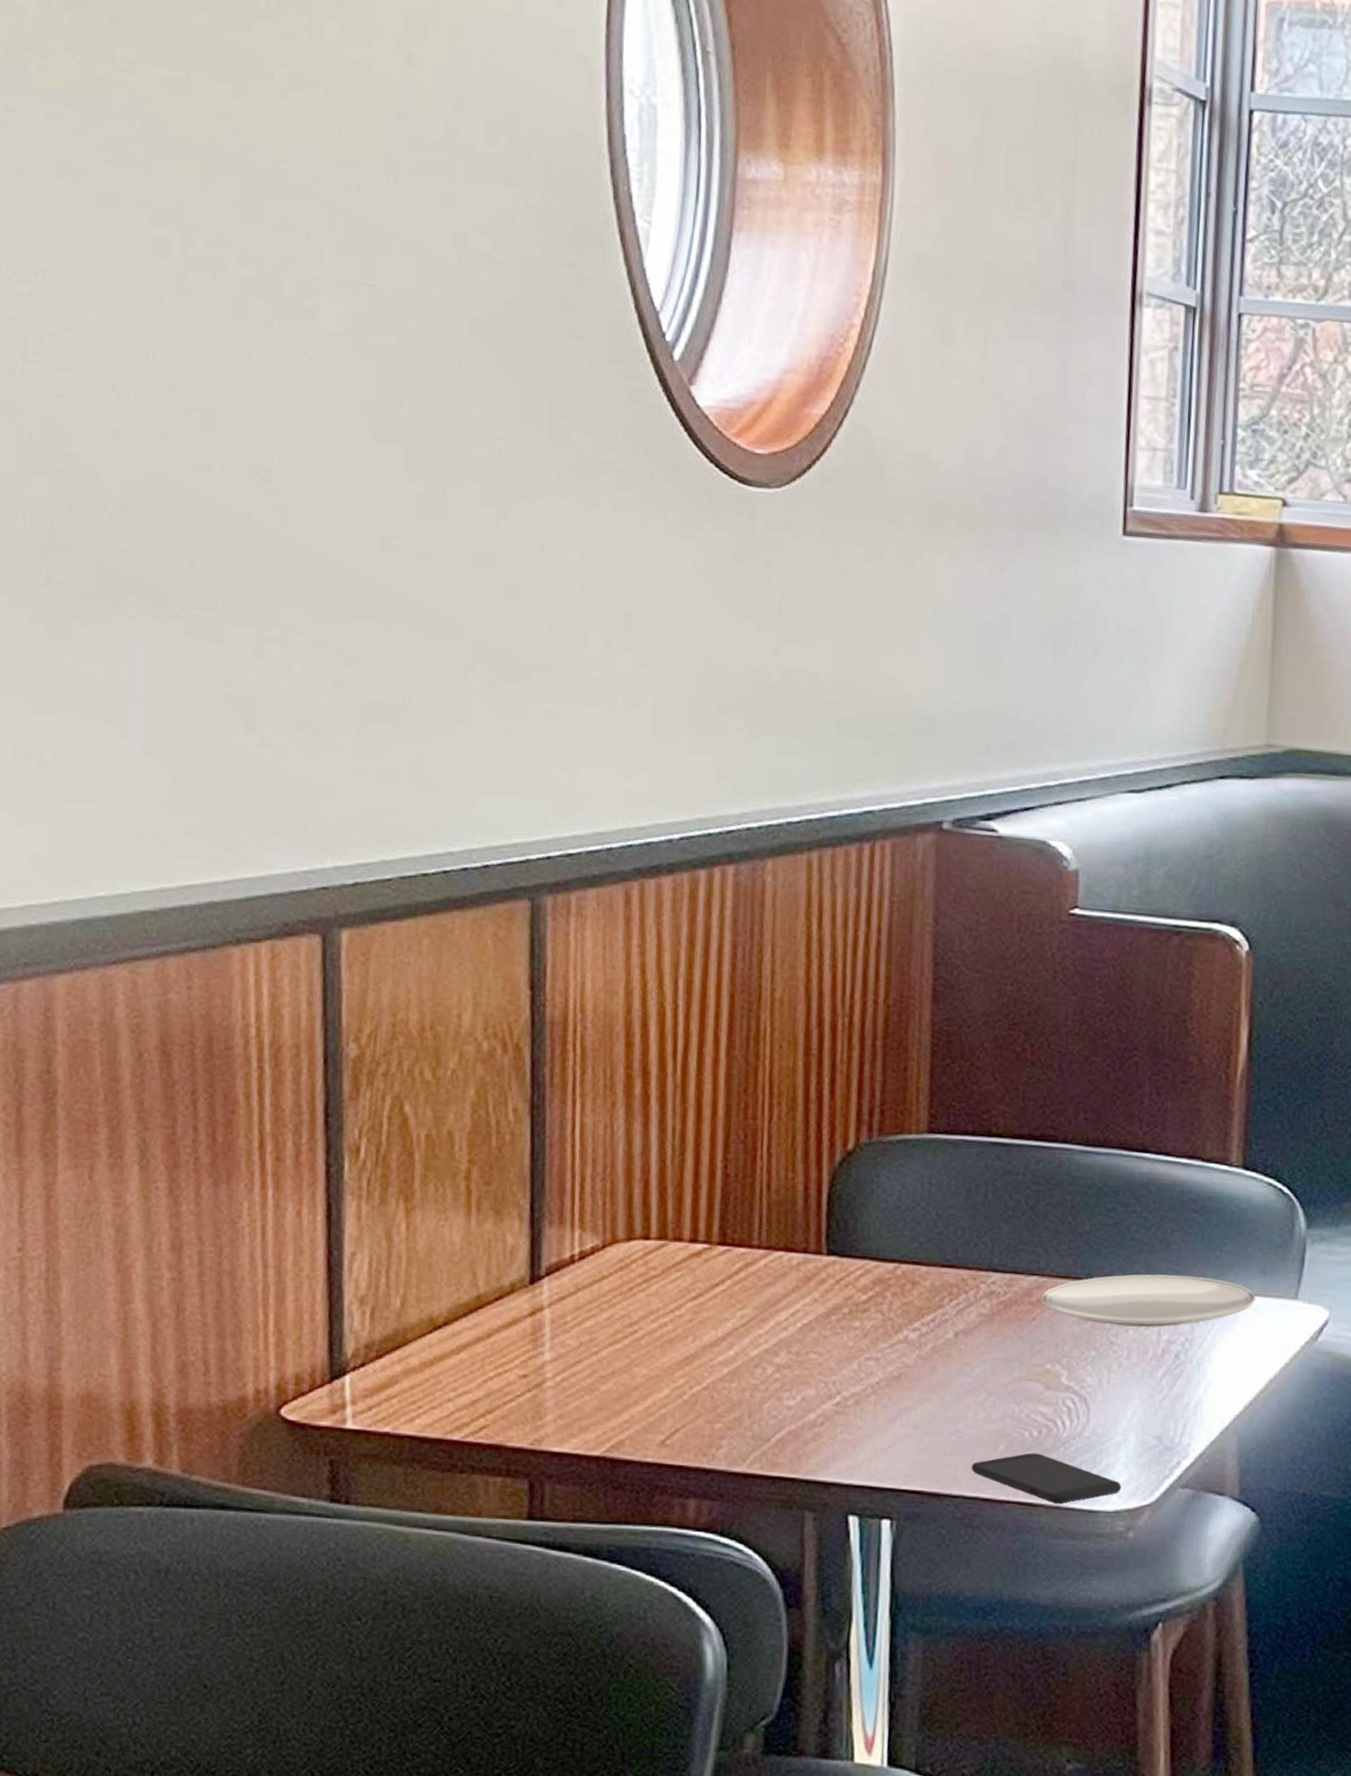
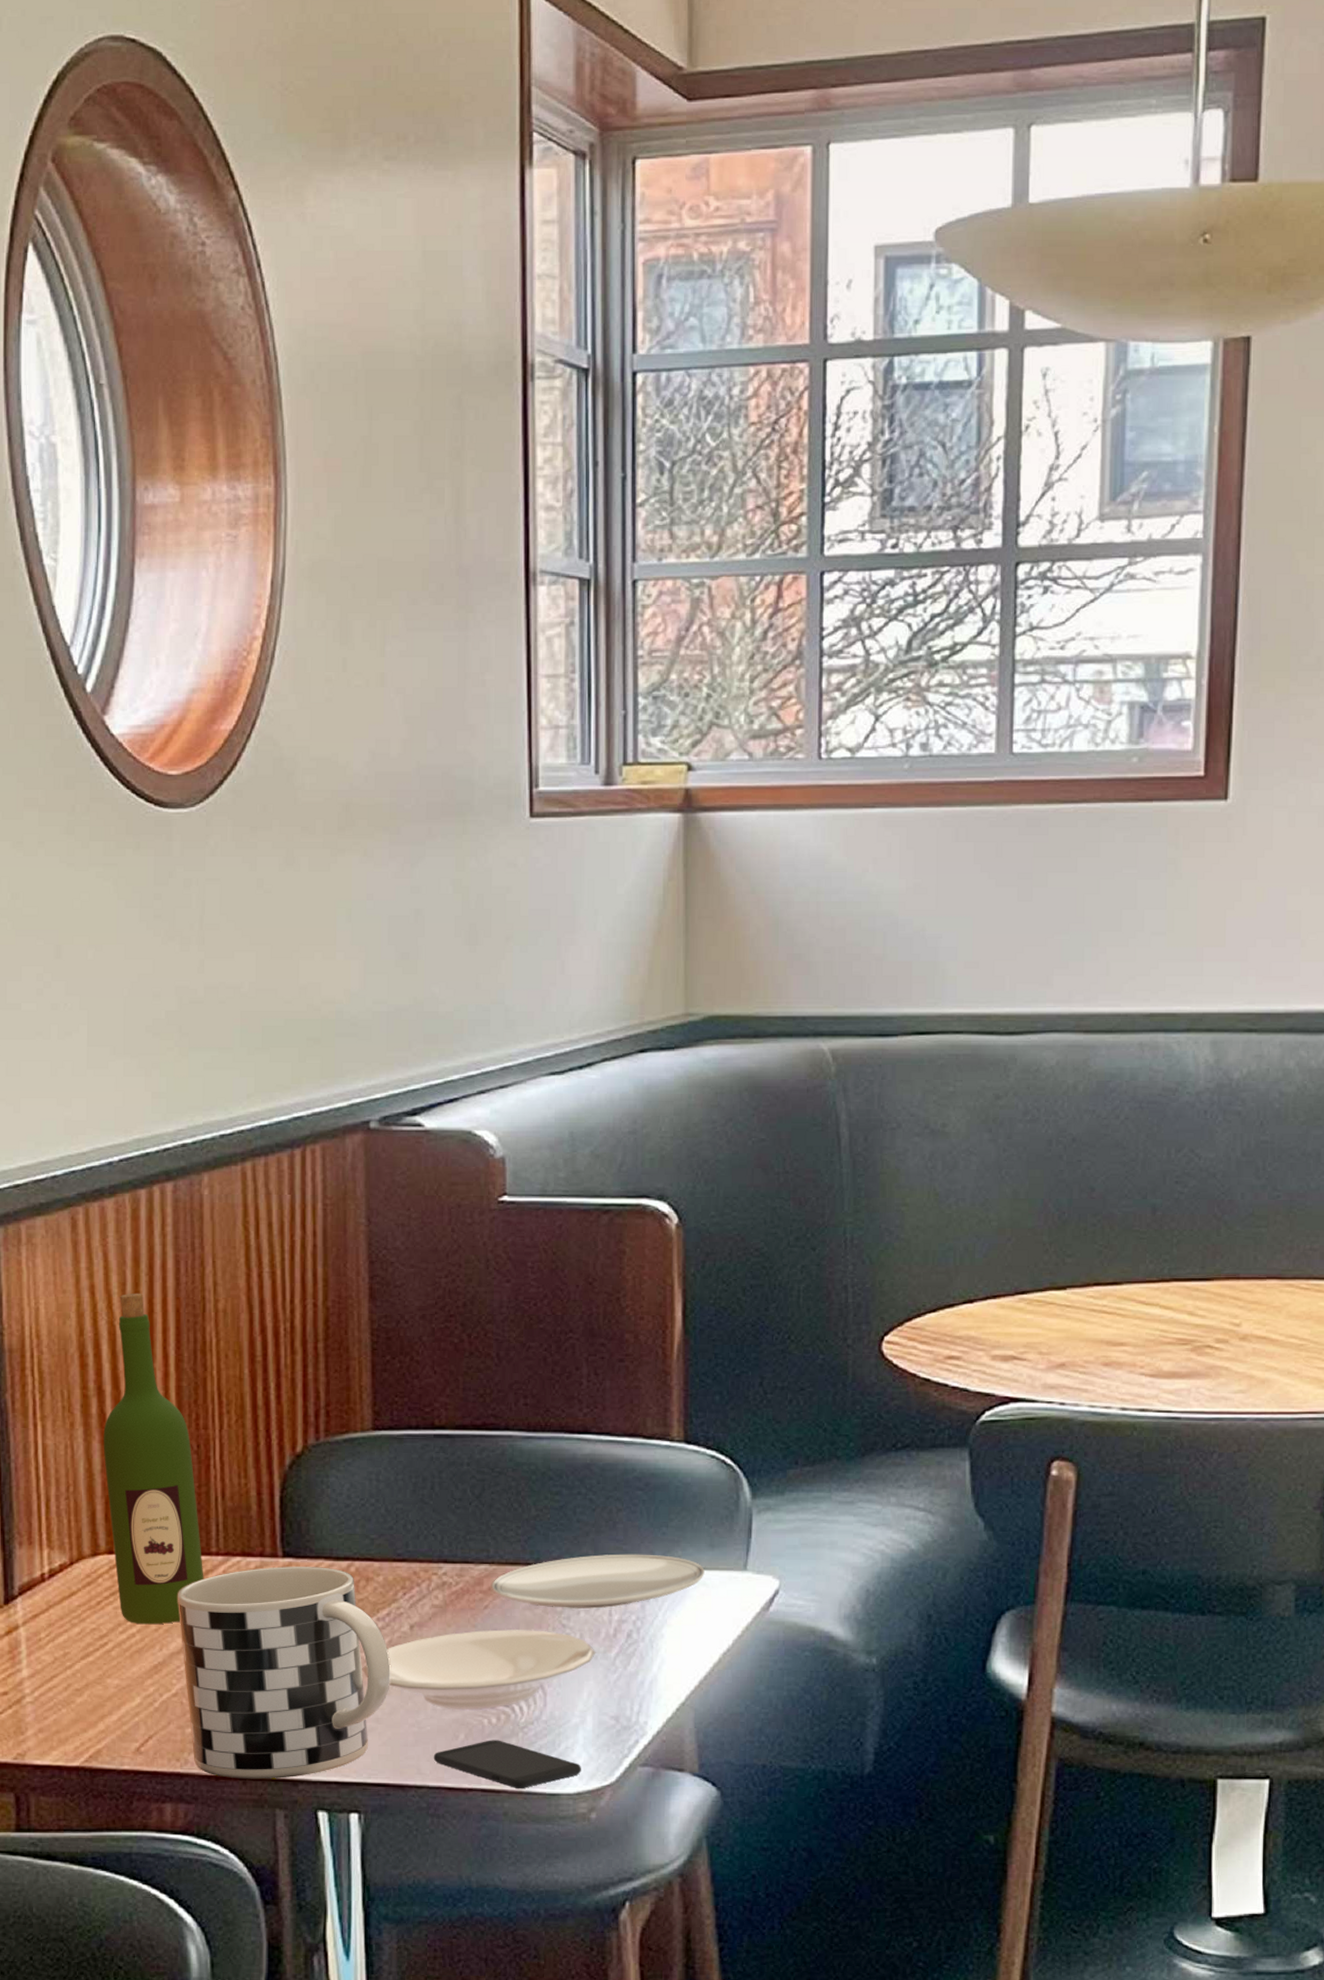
wine bottle: none [645,975,744,1315] -> present [103,1293,204,1625]
cup: none [713,1264,933,1480] -> present [177,1566,391,1779]
saucer: none [903,1342,1143,1422] -> present [362,1629,596,1710]

